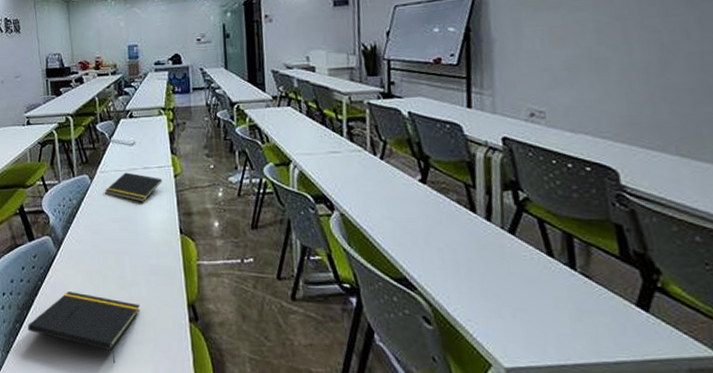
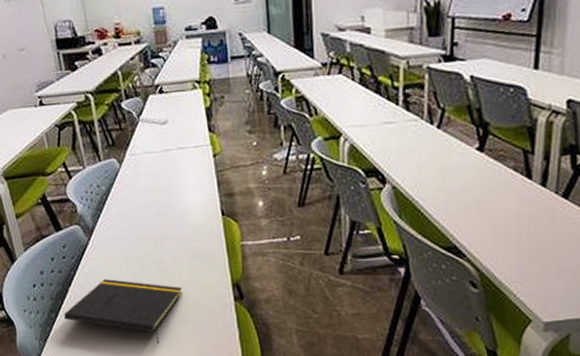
notepad: present [105,172,162,202] -> none [136,154,200,185]

